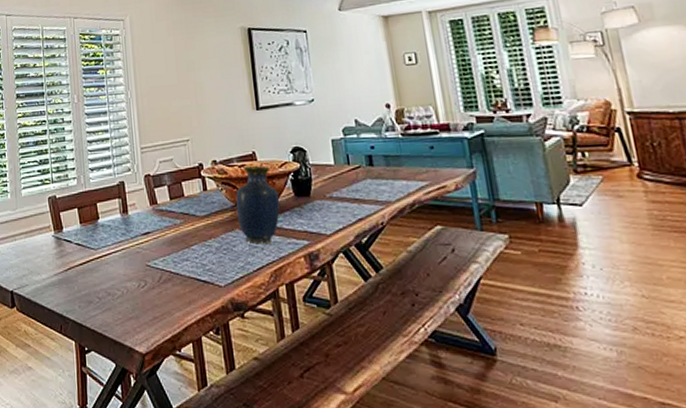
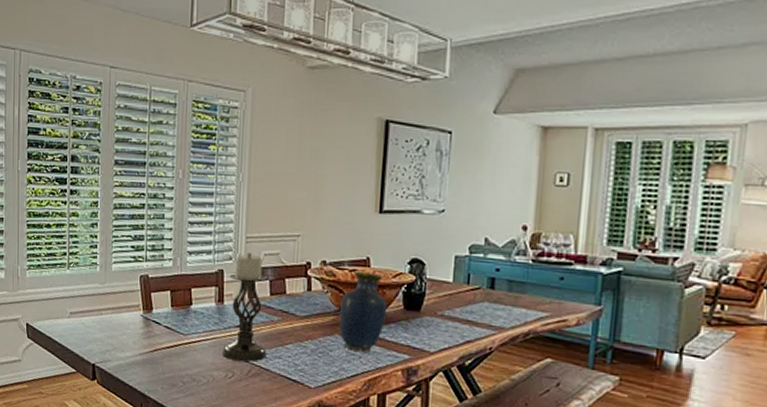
candle holder: none [130,162,175,269] -> present [223,252,268,362]

